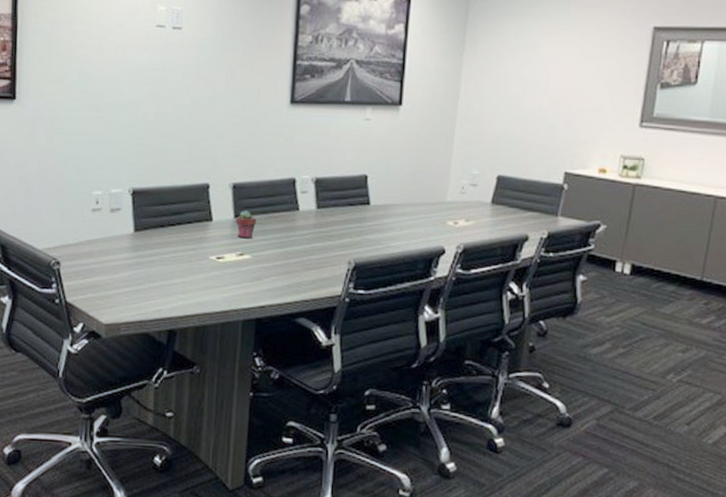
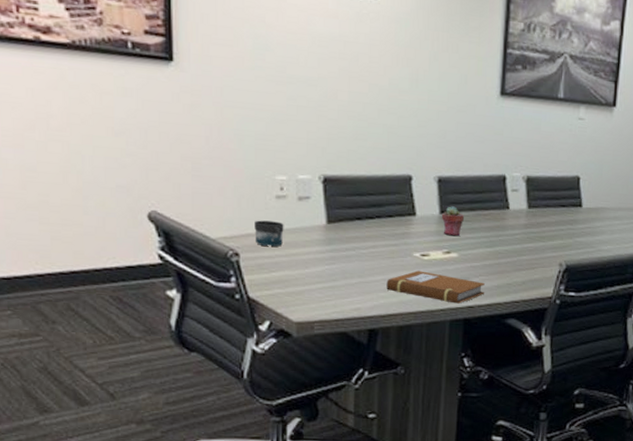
mug: none [73,231,98,255] -> present [255,220,284,247]
notebook: none [185,273,275,304] -> present [386,270,485,304]

